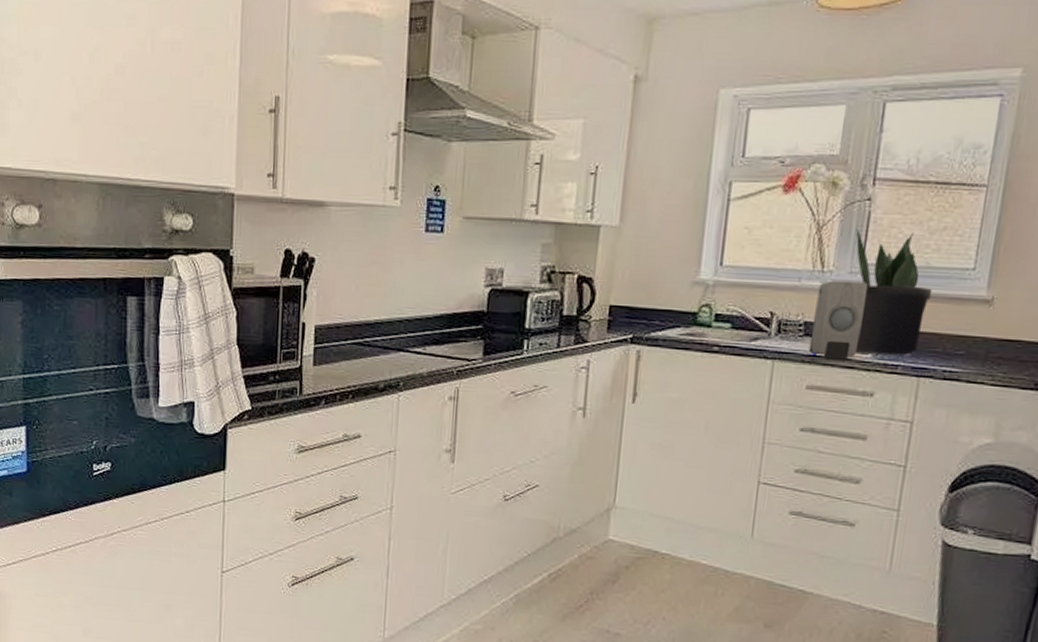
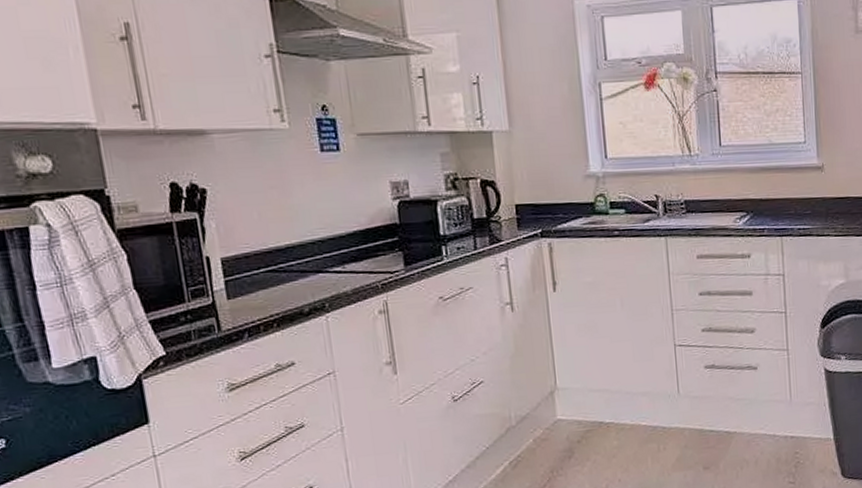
soap dispenser: present [808,280,867,360] -> none [690,161,731,231]
planter: present [855,229,933,356] -> none [710,116,778,222]

